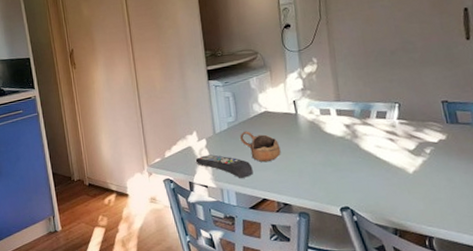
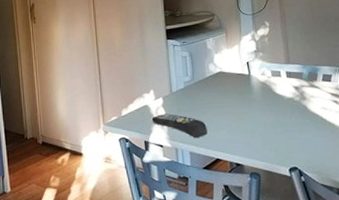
cup: present [240,131,281,163] -> none [196,90,235,123]

